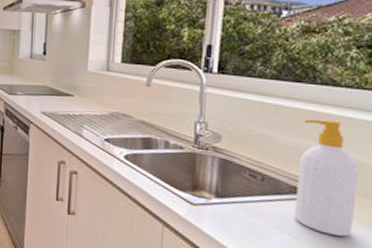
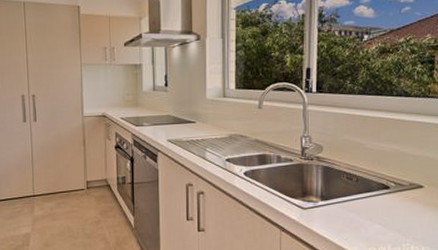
soap bottle: present [294,119,359,236] -> none [383,125,428,220]

